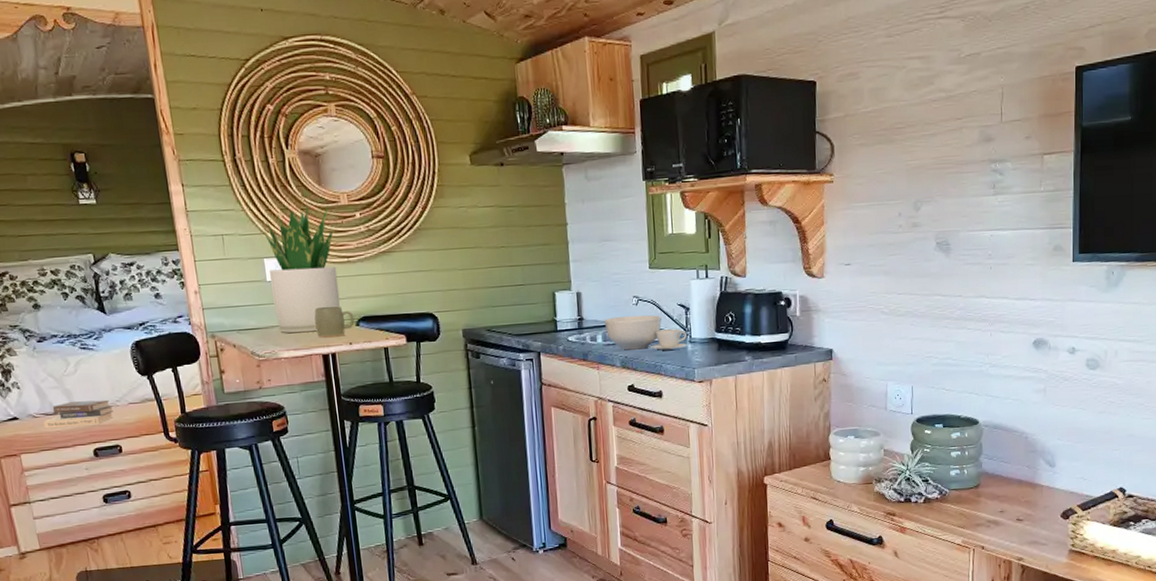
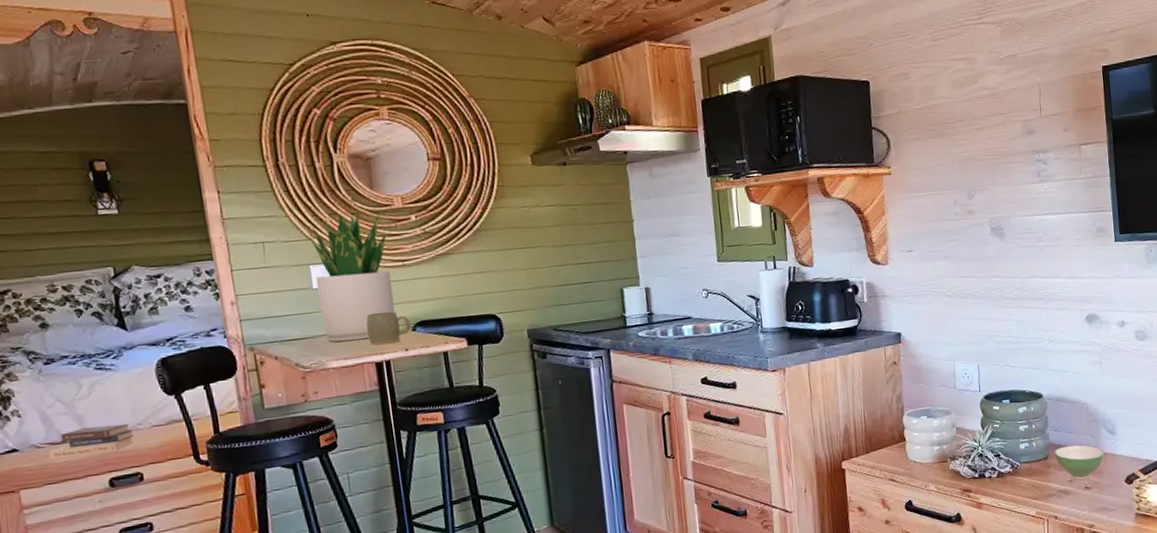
bowl: present [604,315,662,350] -> none [674,307,733,343]
teacup: present [651,329,687,350] -> none [722,319,759,342]
bowl: none [986,475,1041,512] -> present [1054,445,1105,481]

